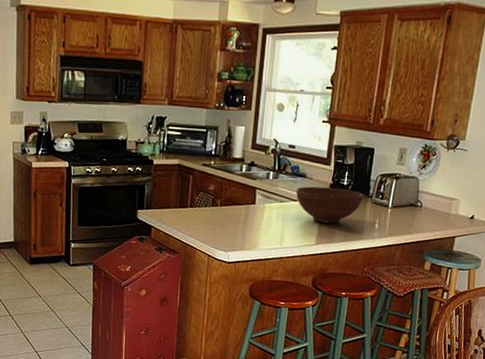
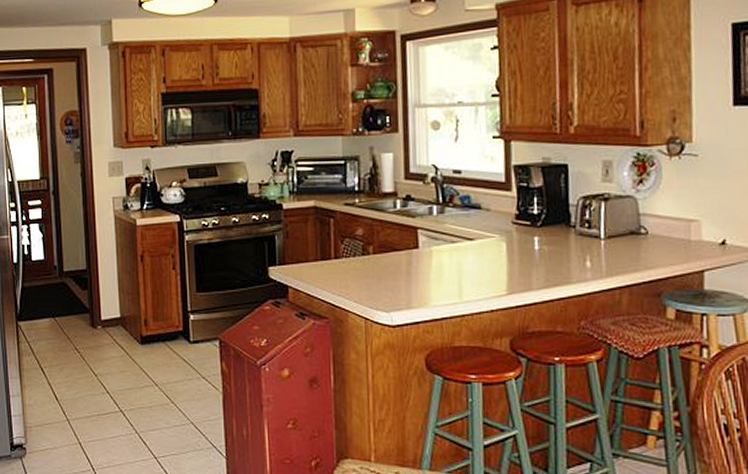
fruit bowl: present [296,186,364,224] -> none [471,219,564,266]

